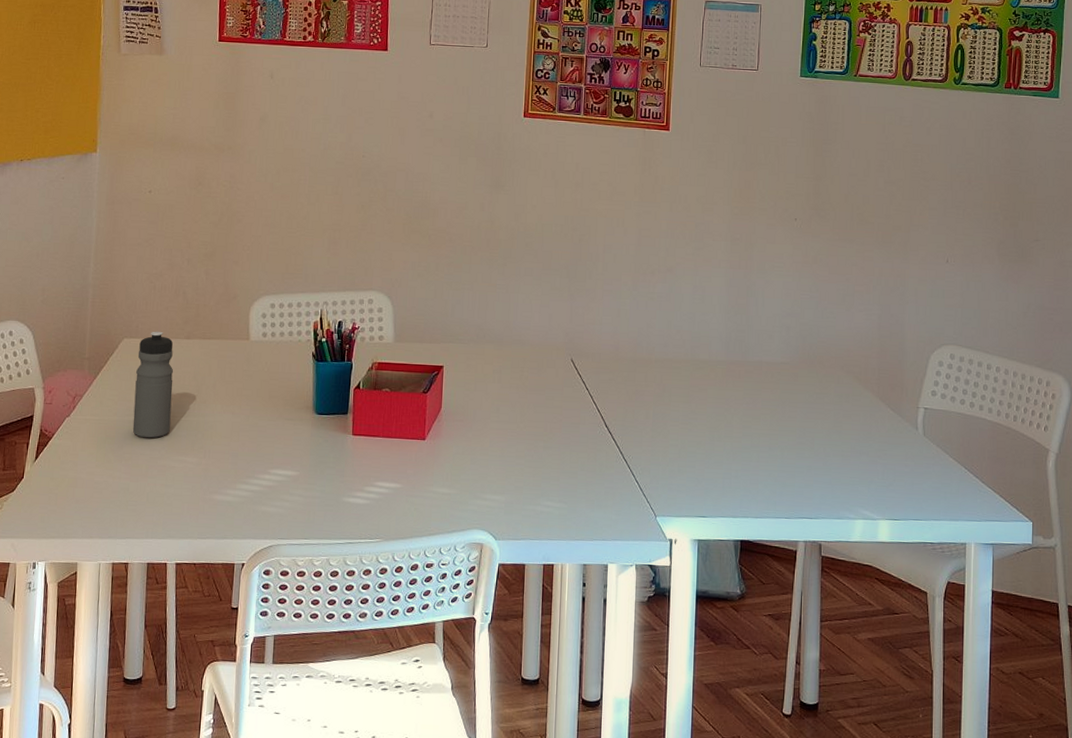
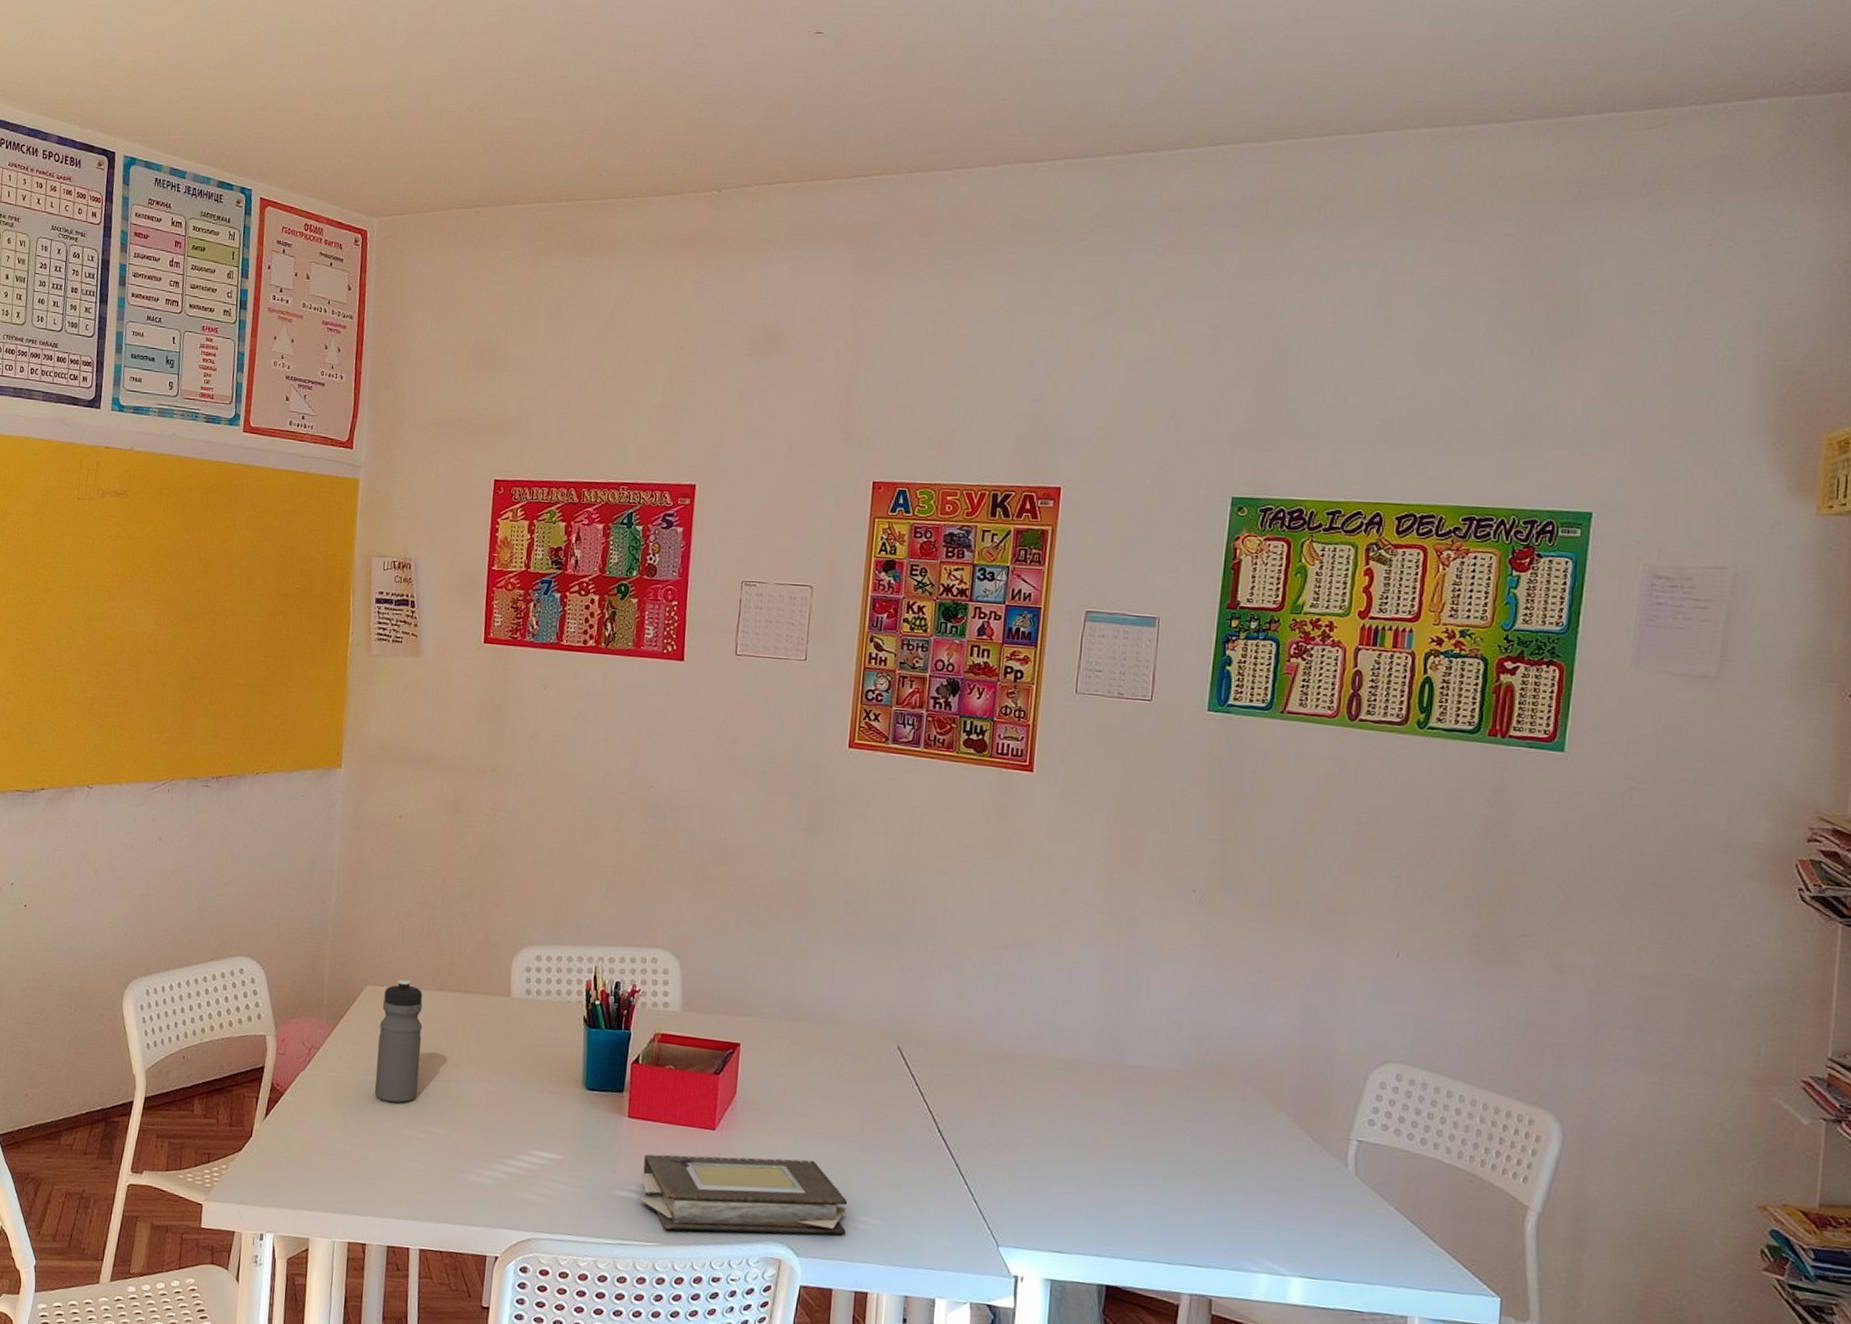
book: none [363,458,535,527] -> present [638,1154,848,1235]

